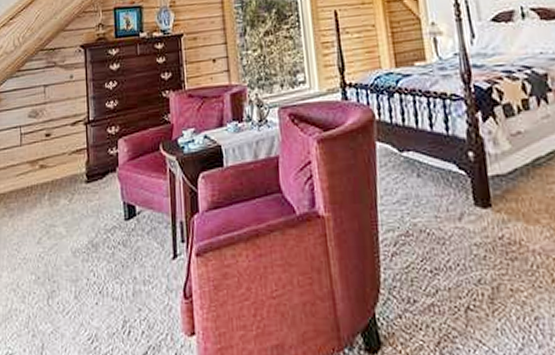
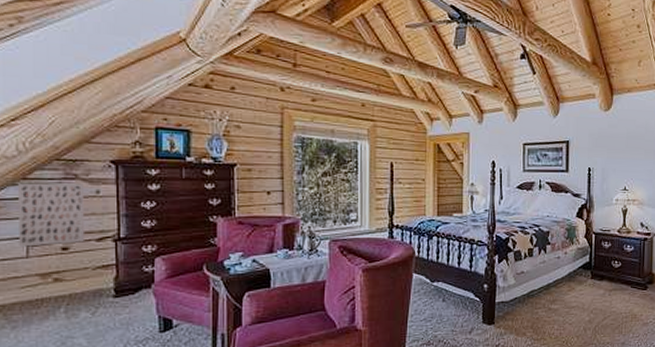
wall art: none [15,70,62,136] -> present [18,182,84,247]

